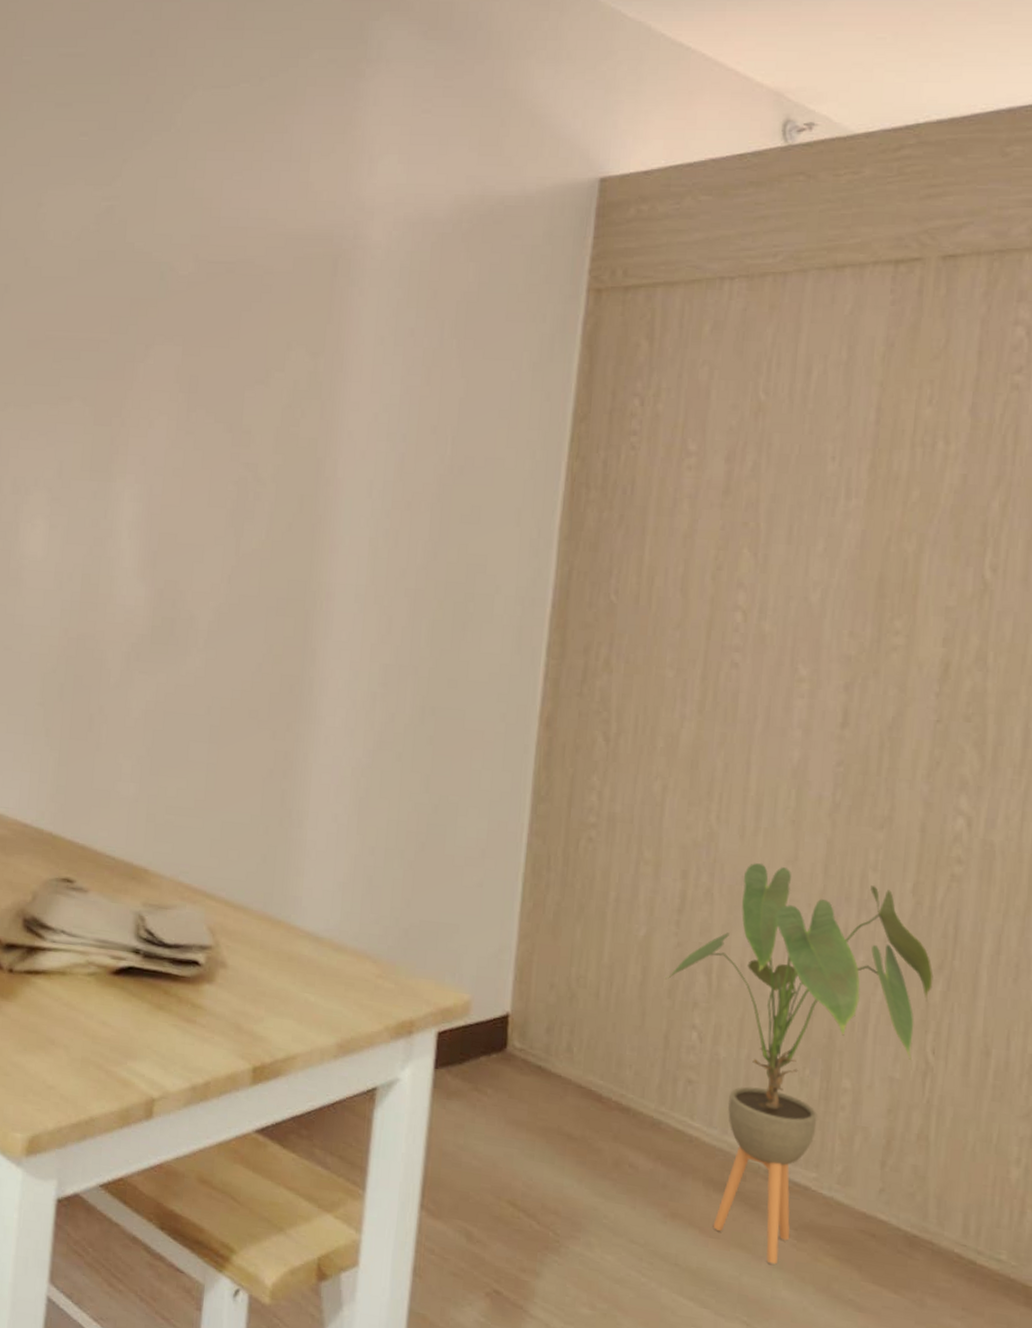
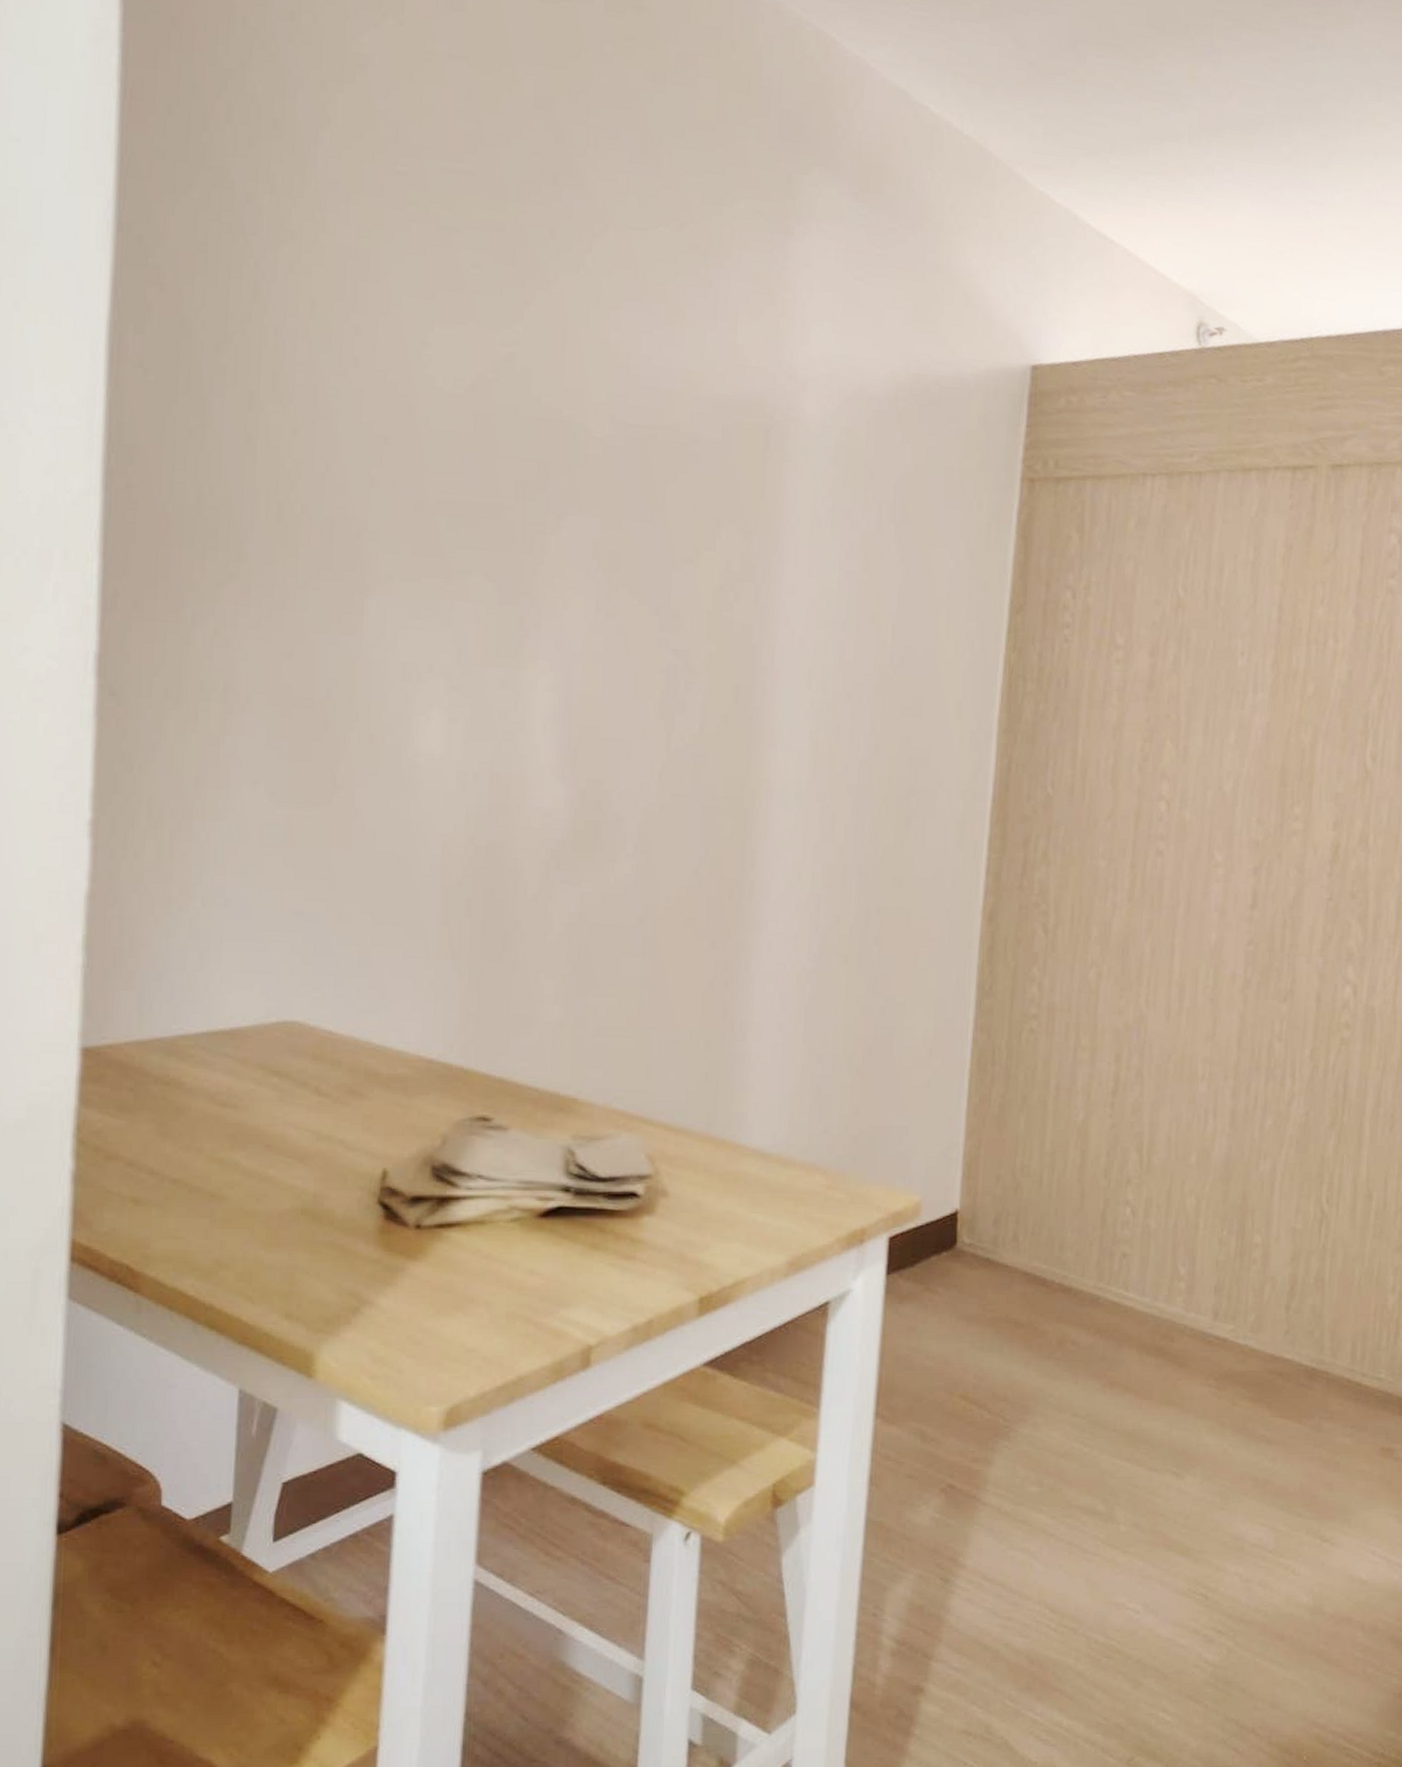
house plant: present [665,863,934,1265] -> none [1102,1042,1327,1415]

